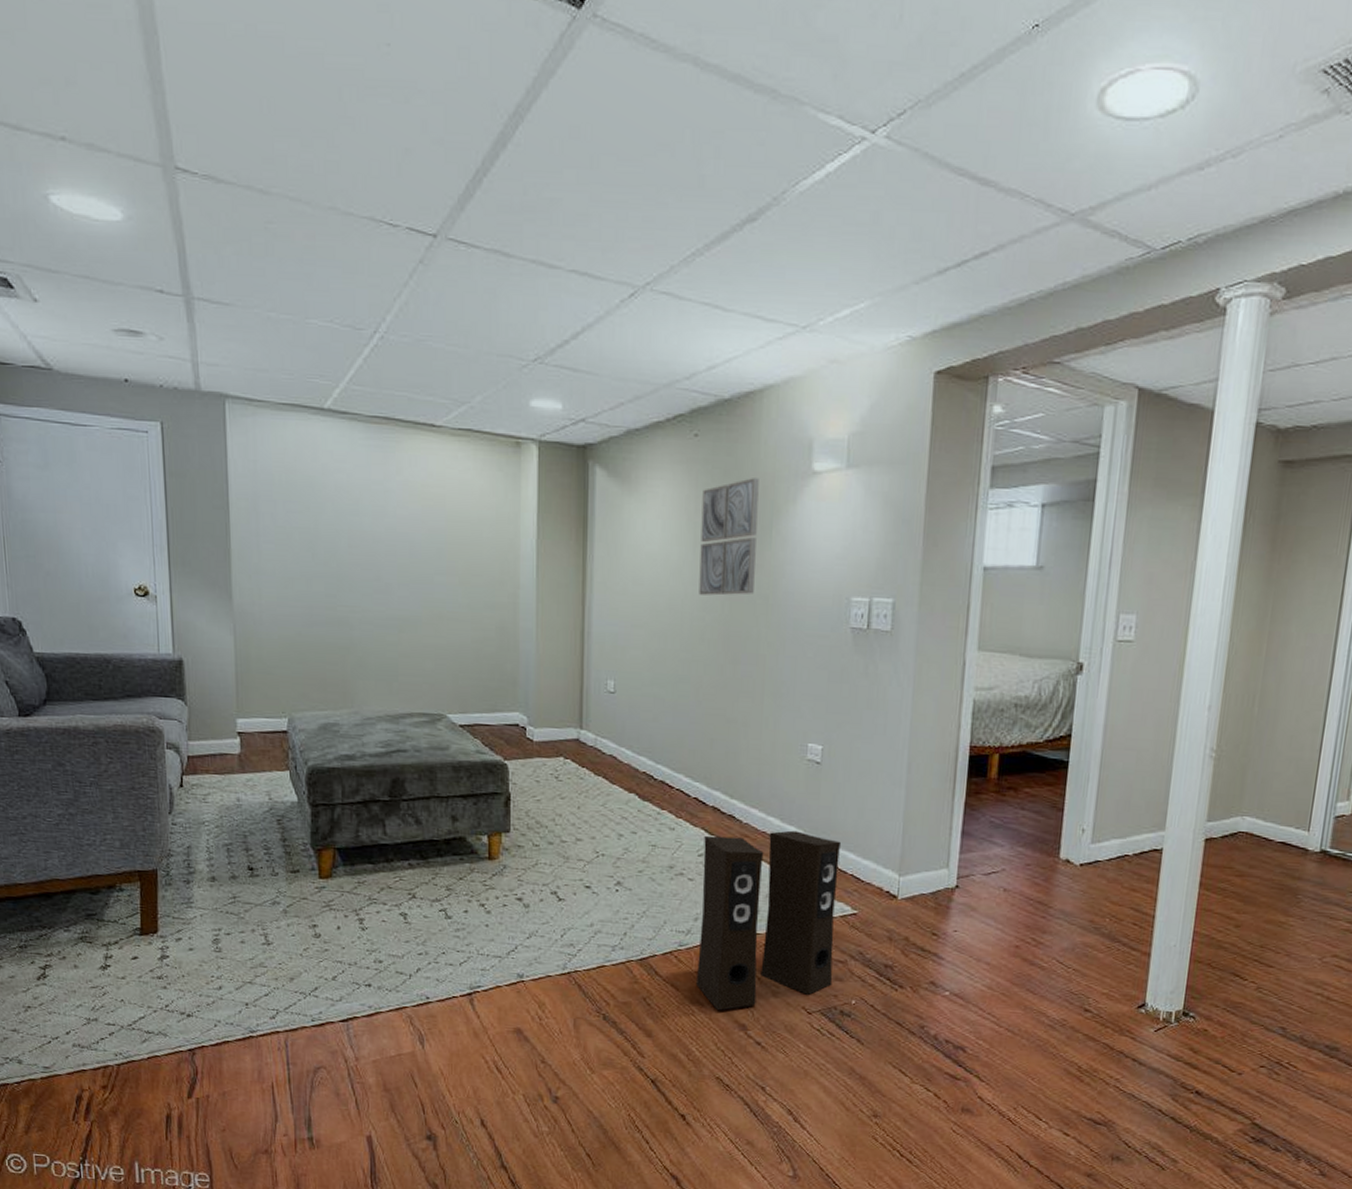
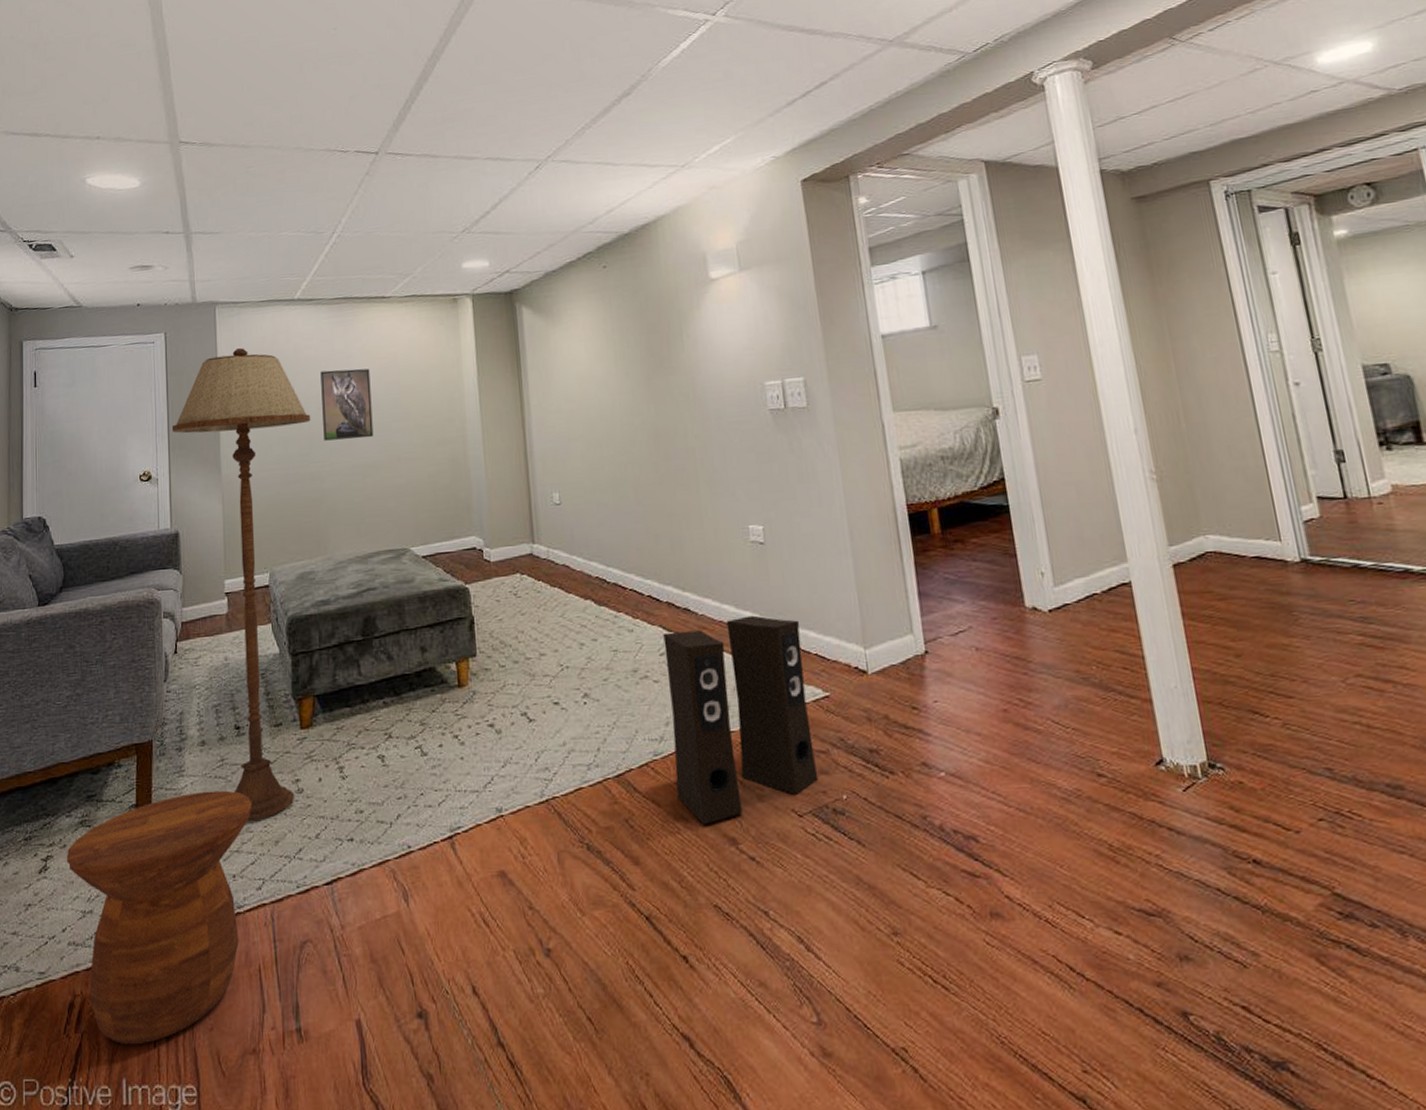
side table: none [66,924,267,1136] -> present [66,790,253,1045]
floor lamp: none [172,458,340,958] -> present [171,348,311,822]
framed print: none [353,502,413,588] -> present [320,368,374,441]
wall art: present [699,478,759,596] -> none [616,293,675,402]

